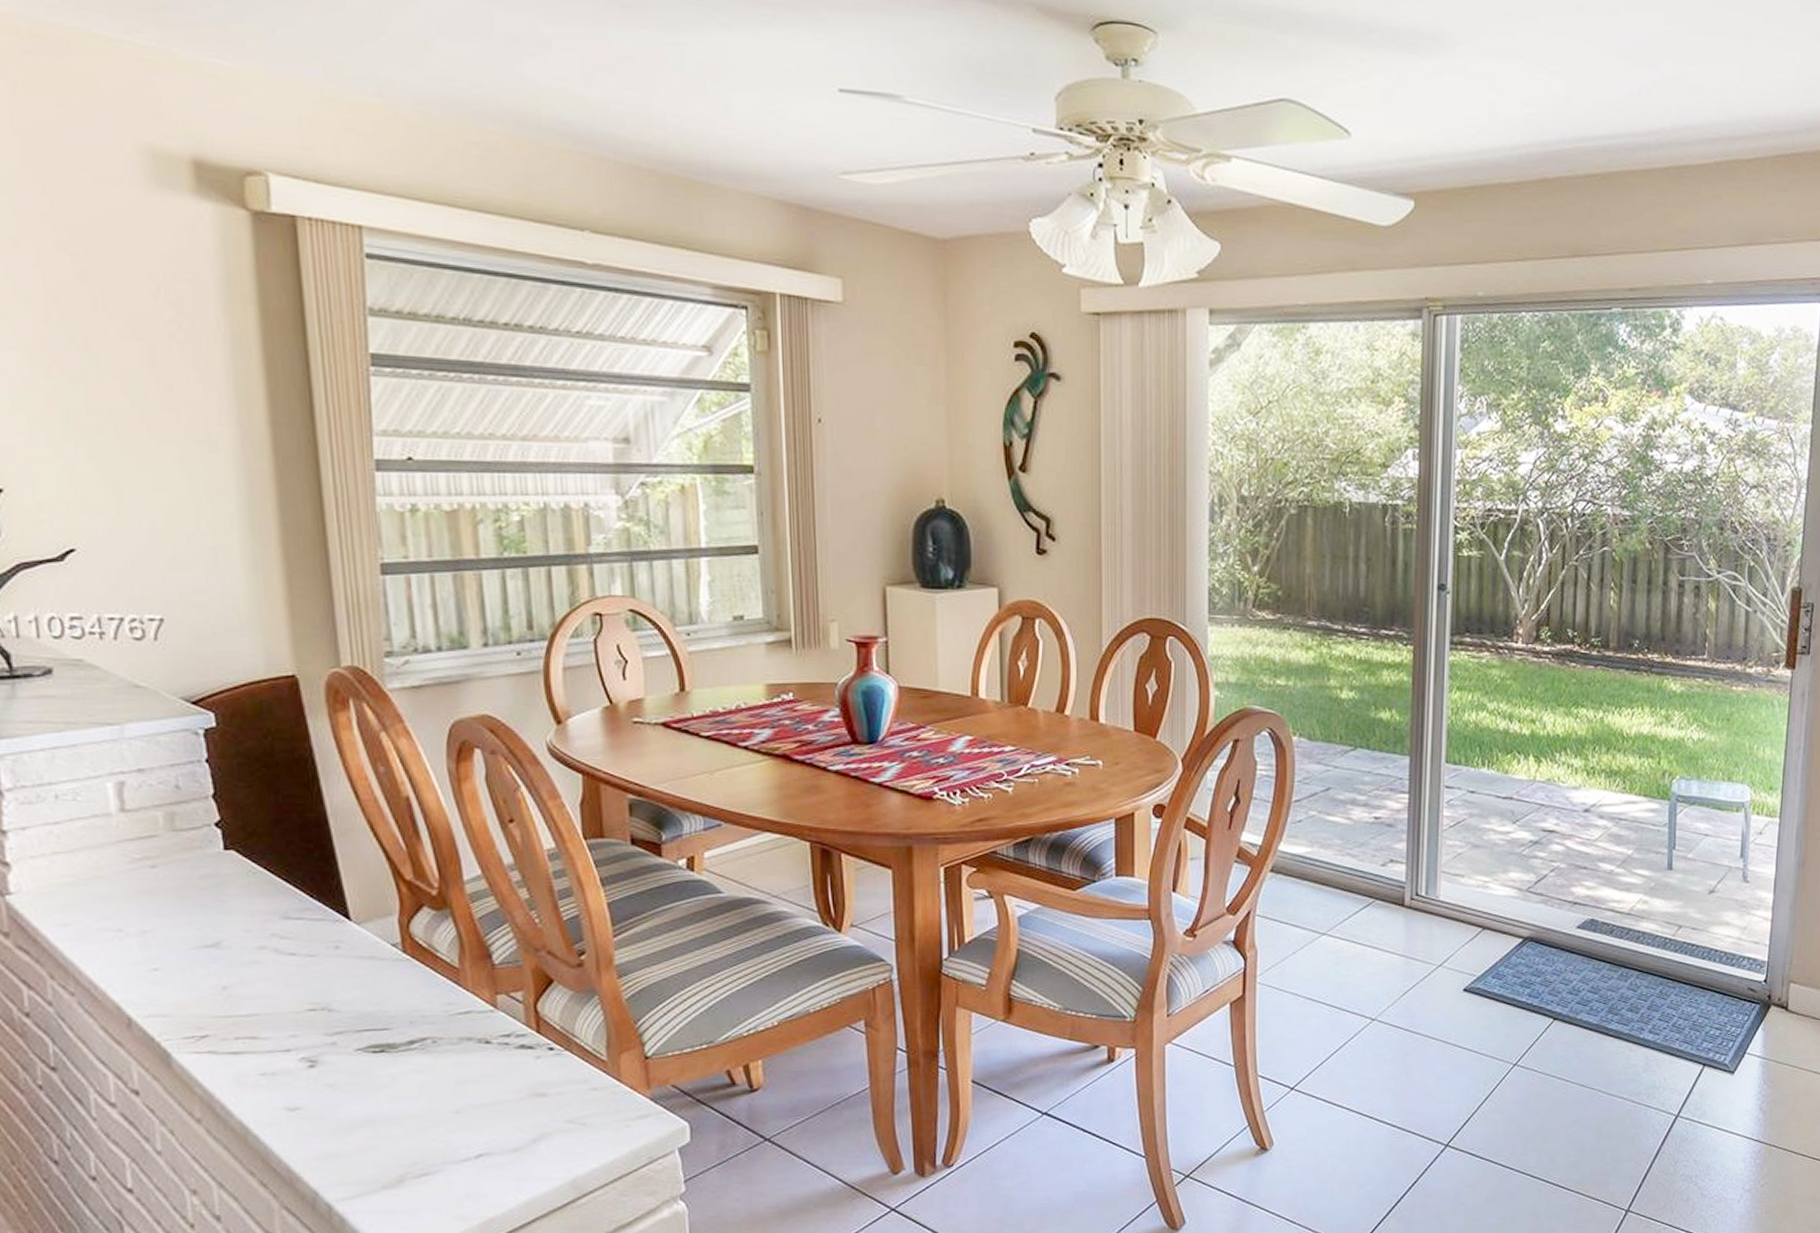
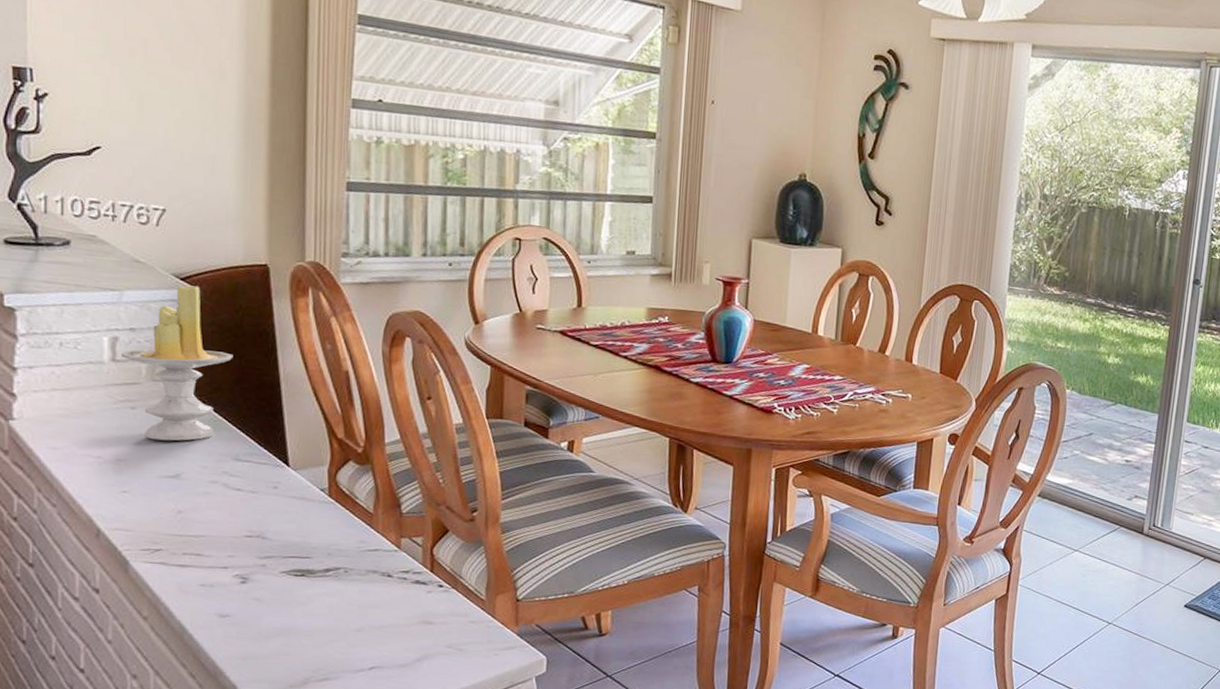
candle: none [130,709,267,903] -> present [120,285,233,441]

